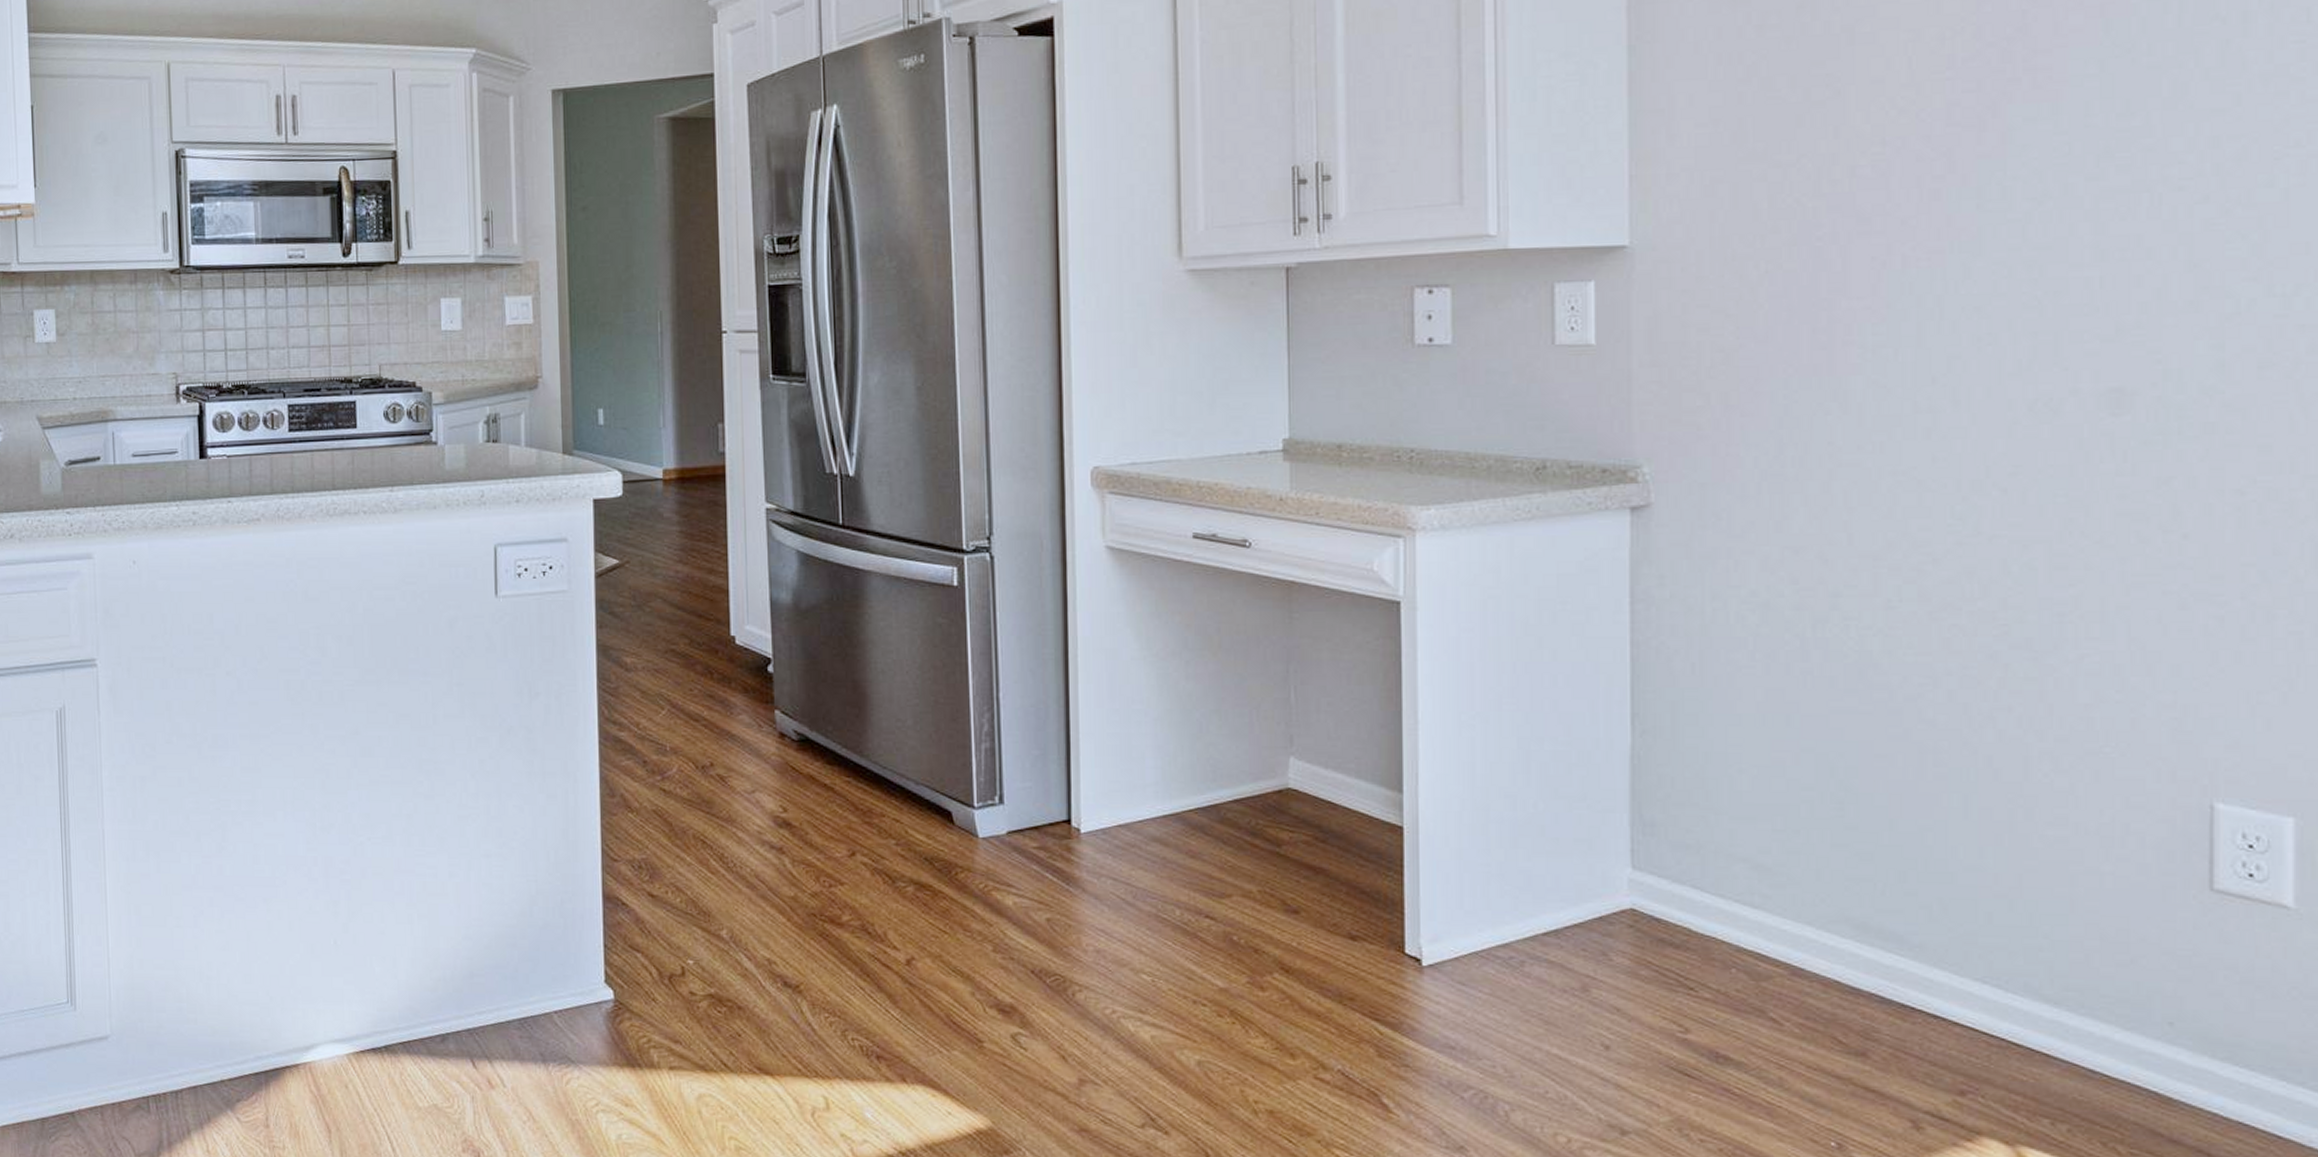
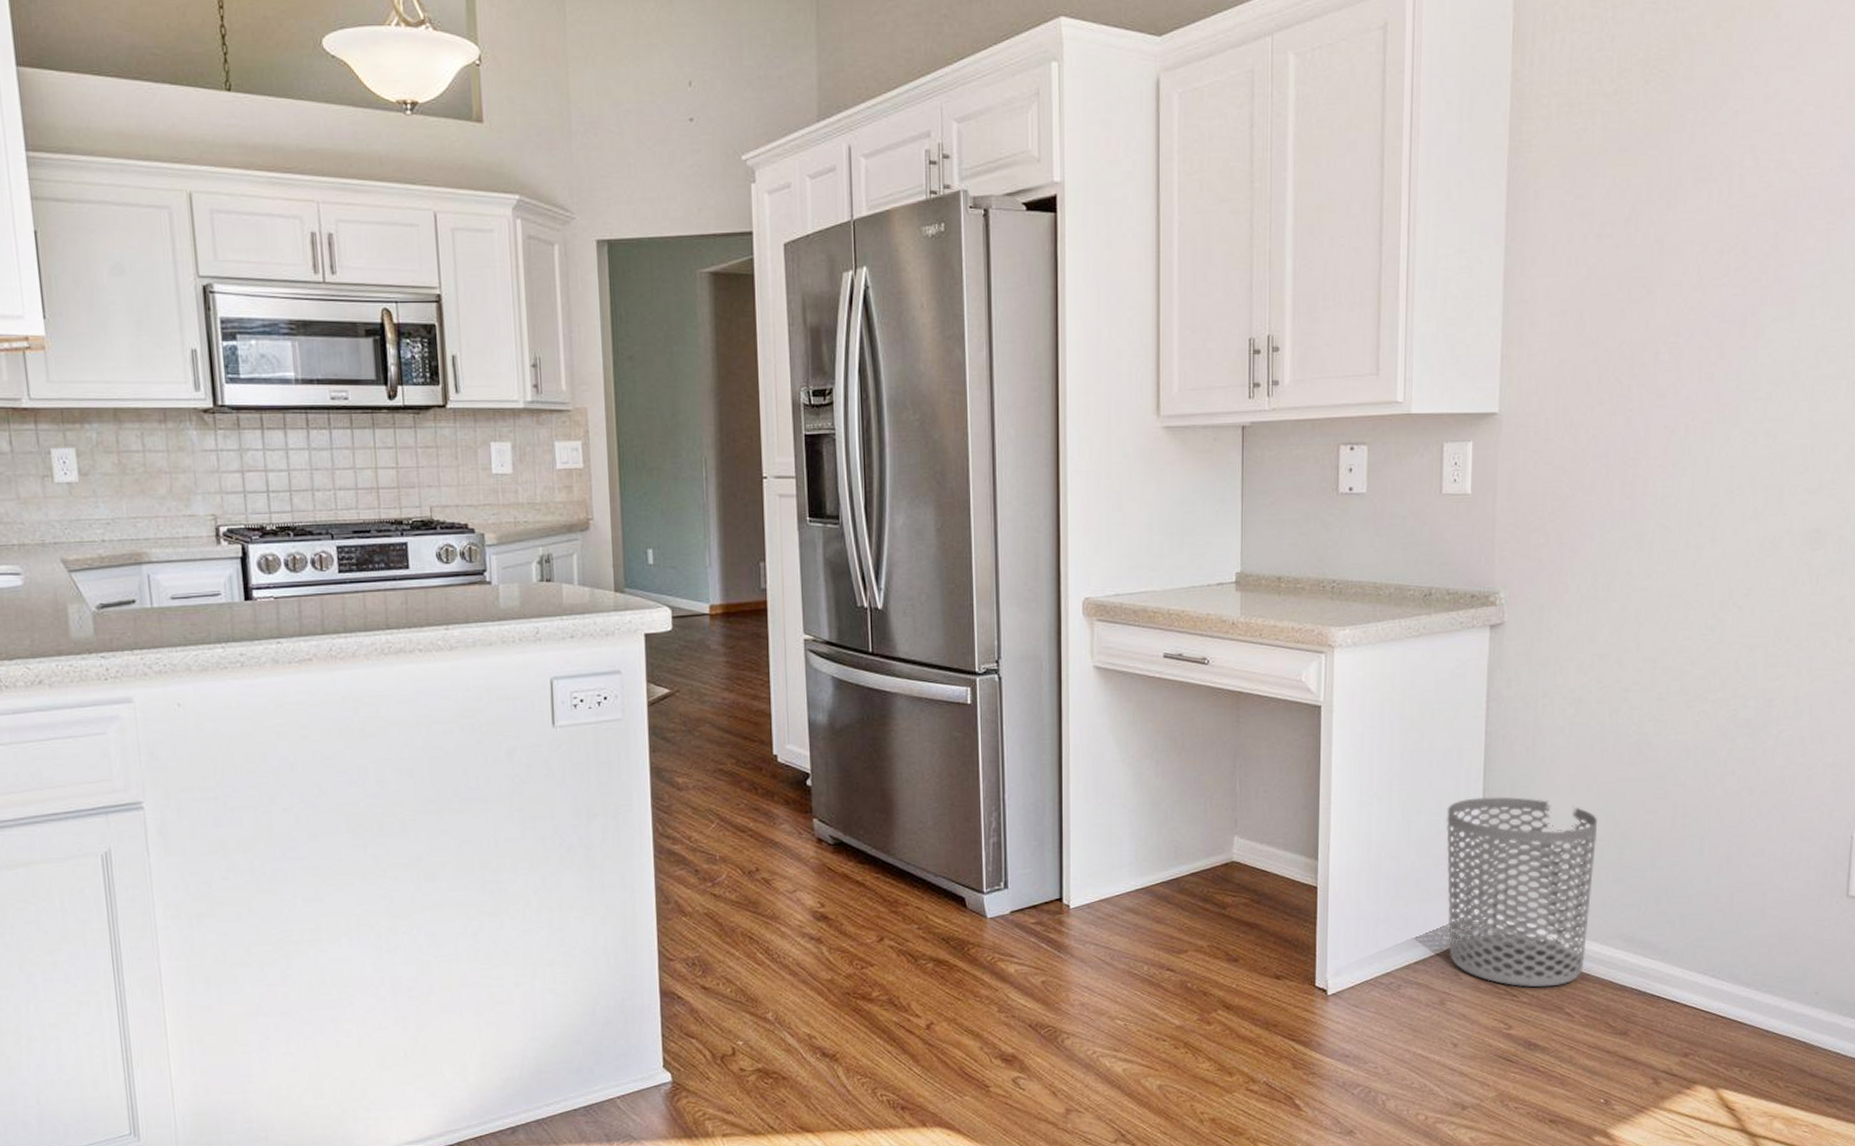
waste bin: none [1579,725,1804,981] -> present [1446,796,1598,988]

